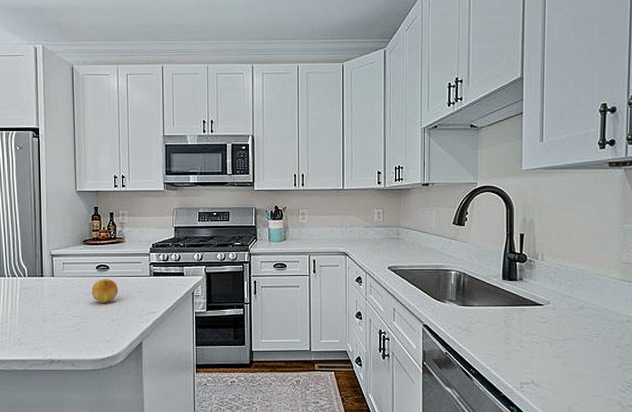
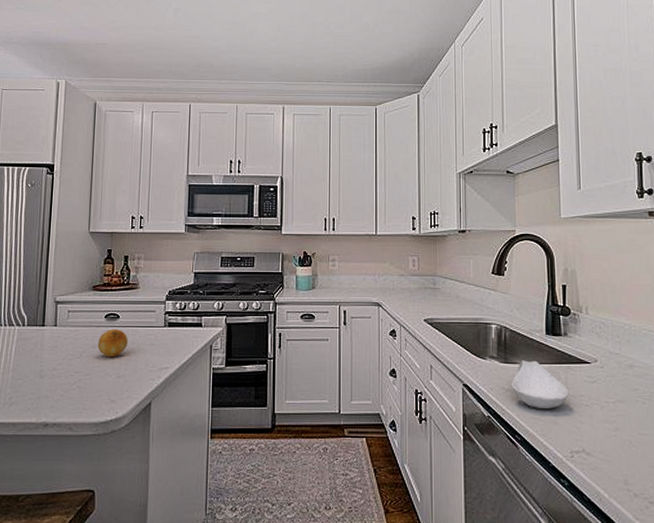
spoon rest: none [468,303,522,346] -> present [511,360,569,409]

